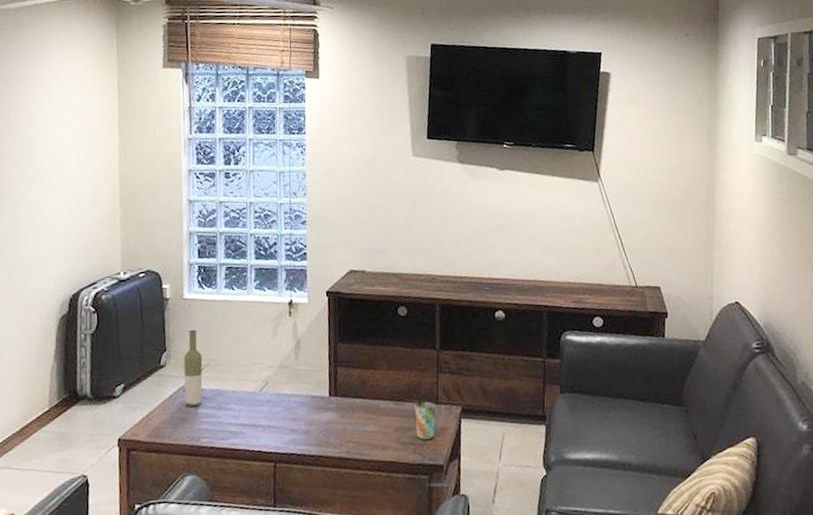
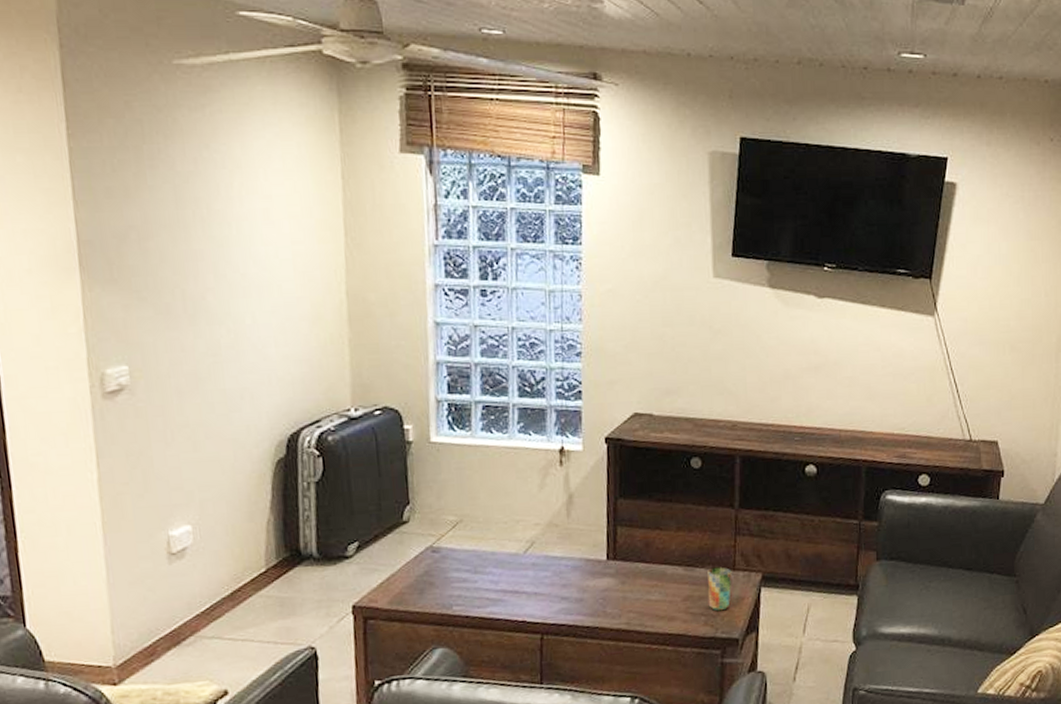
bottle: present [183,329,203,406] -> none [431,479,455,569]

